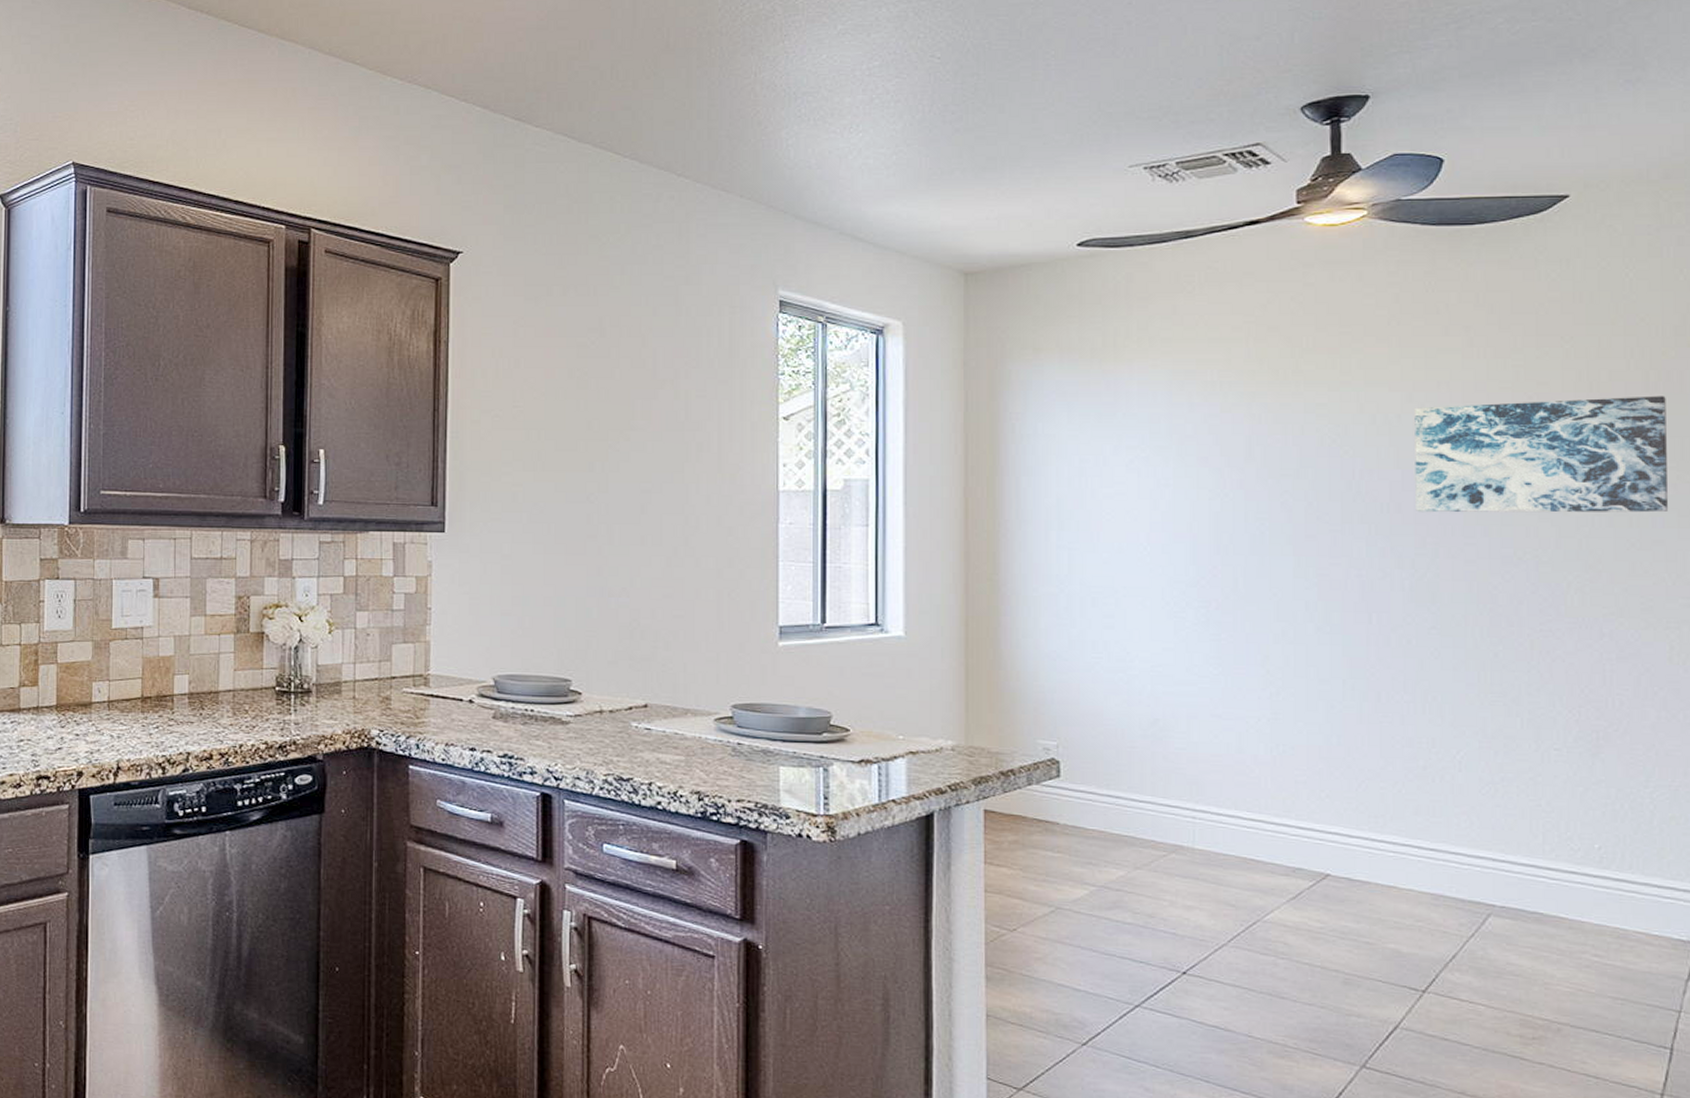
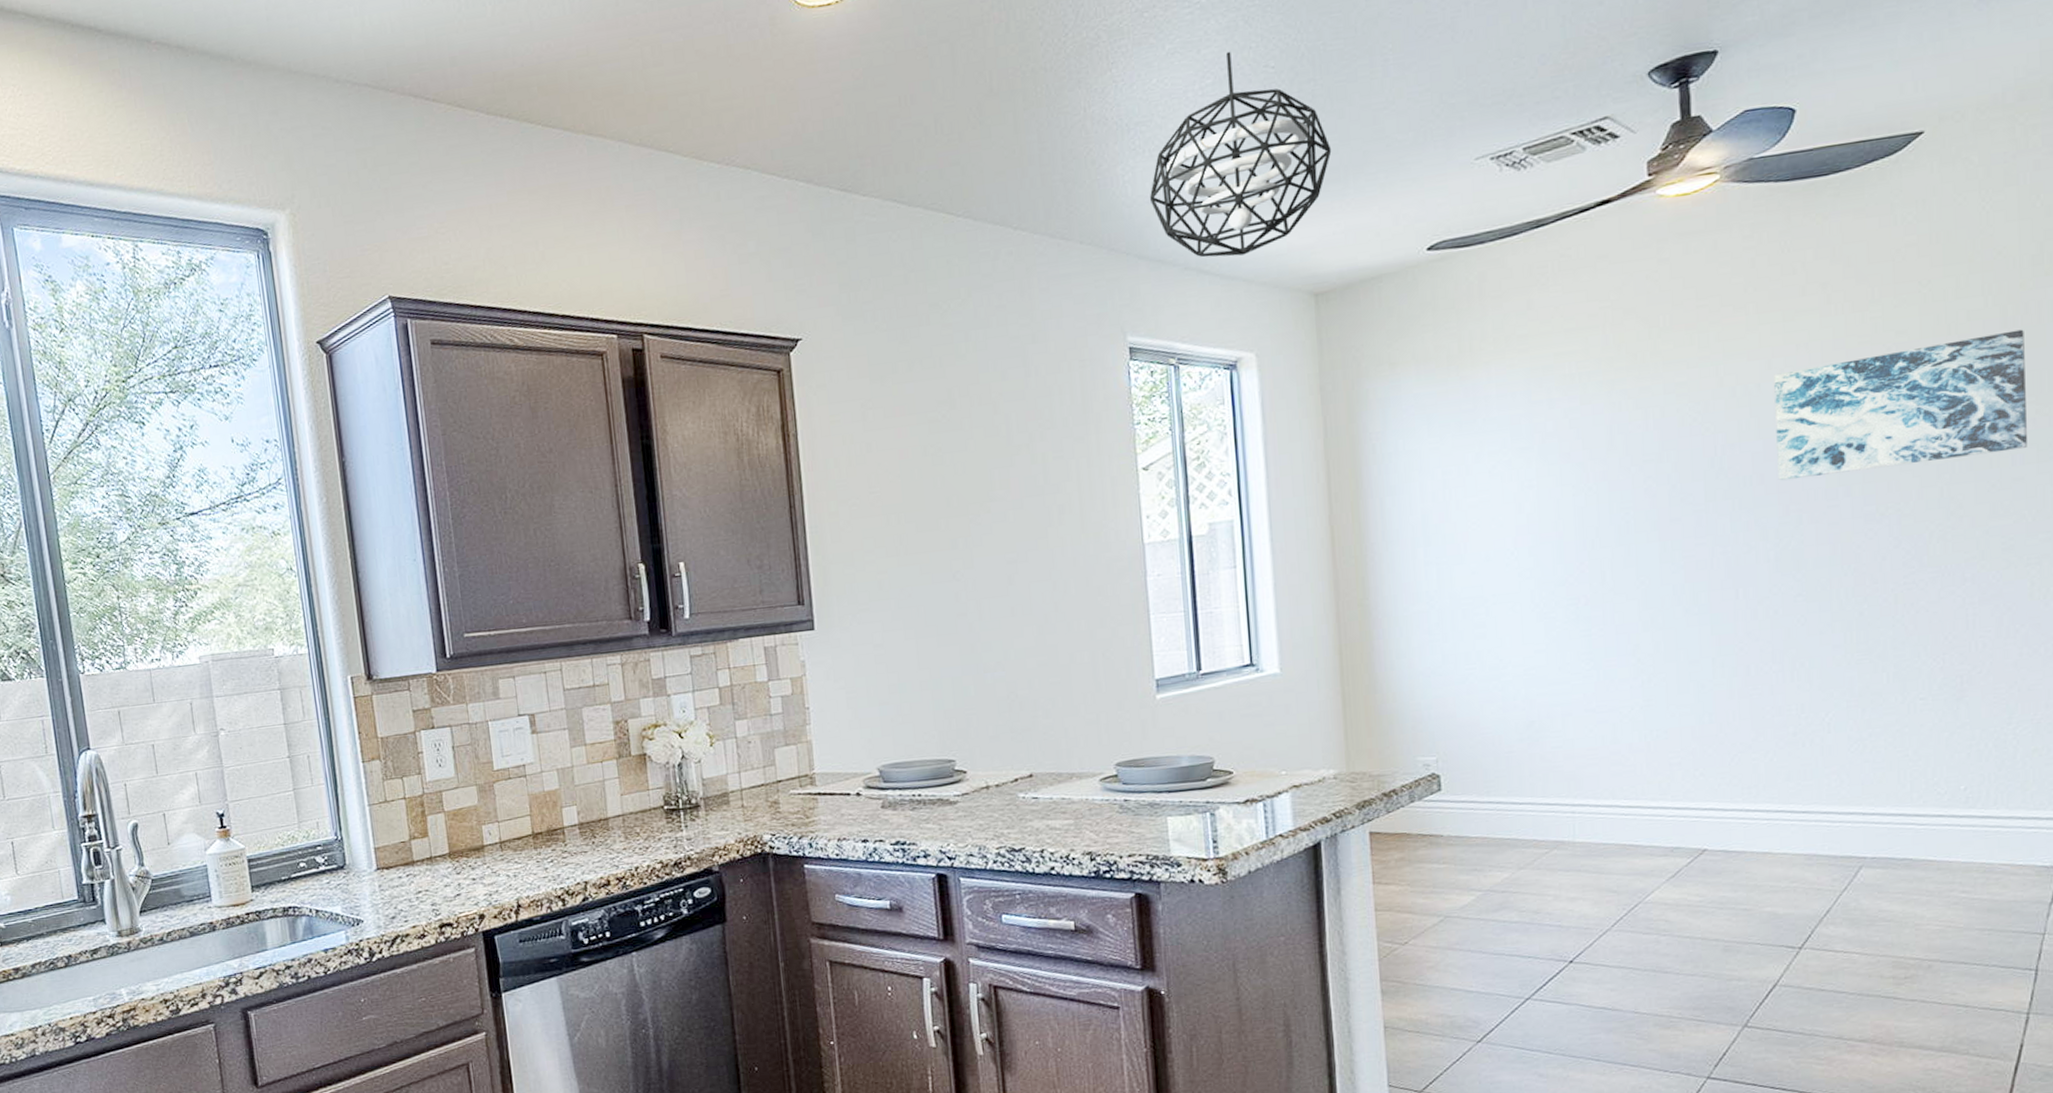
pendant light: none [812,38,990,228] -> present [1150,51,1332,258]

